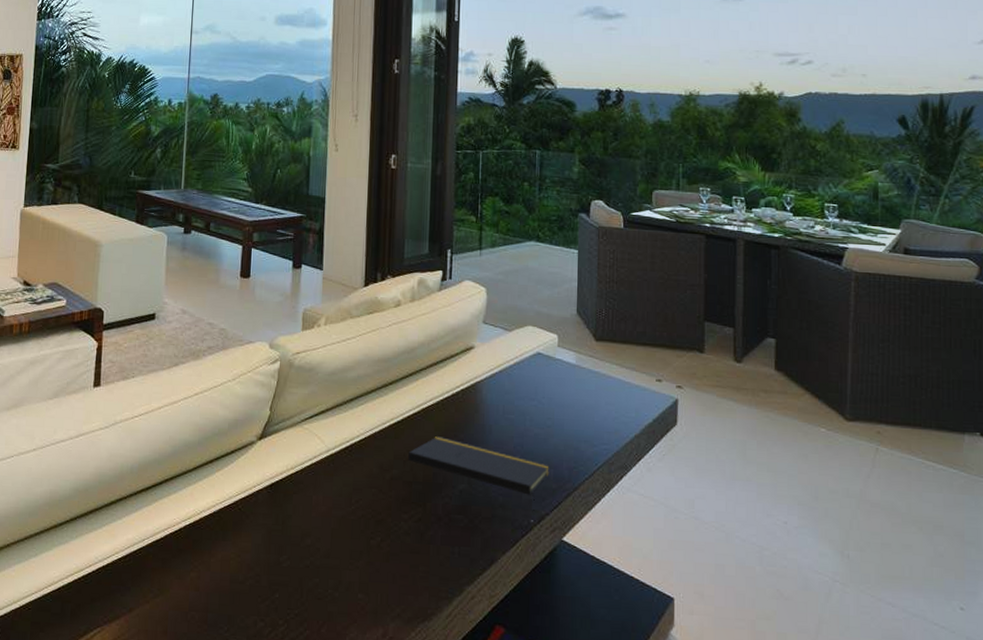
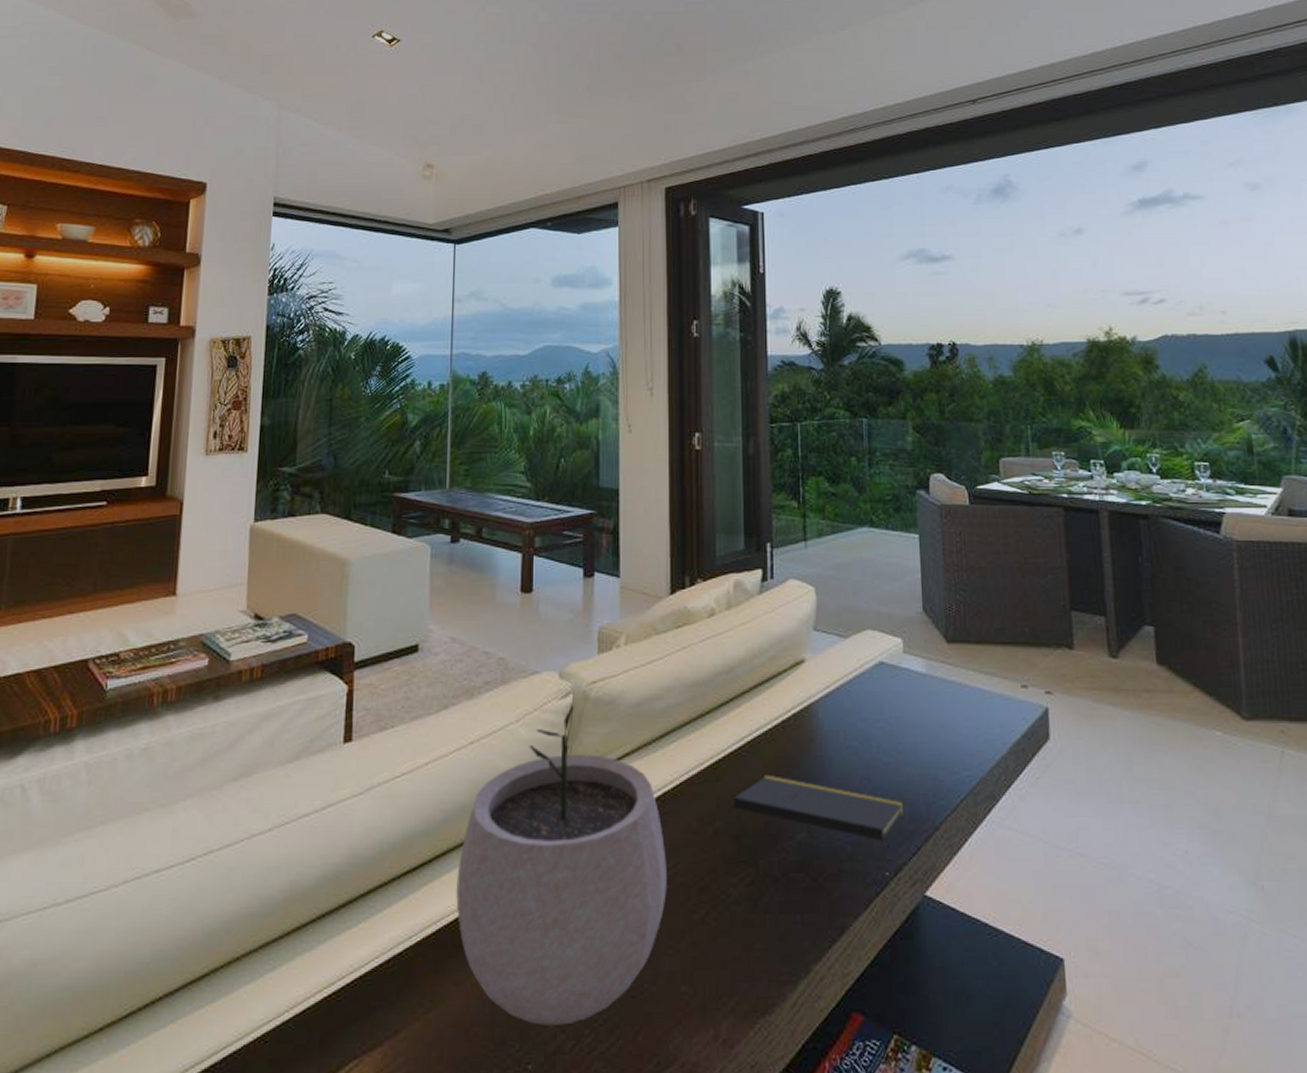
plant pot: none [180,370,351,616] -> present [456,705,667,1025]

